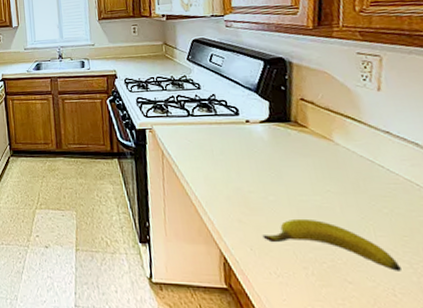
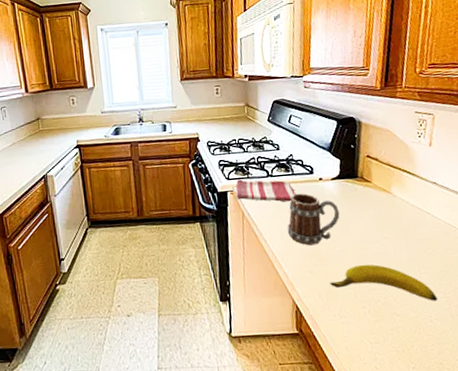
dish towel: none [154,117,220,144] -> present [236,179,296,202]
mug: none [211,135,272,192] -> present [287,193,340,246]

